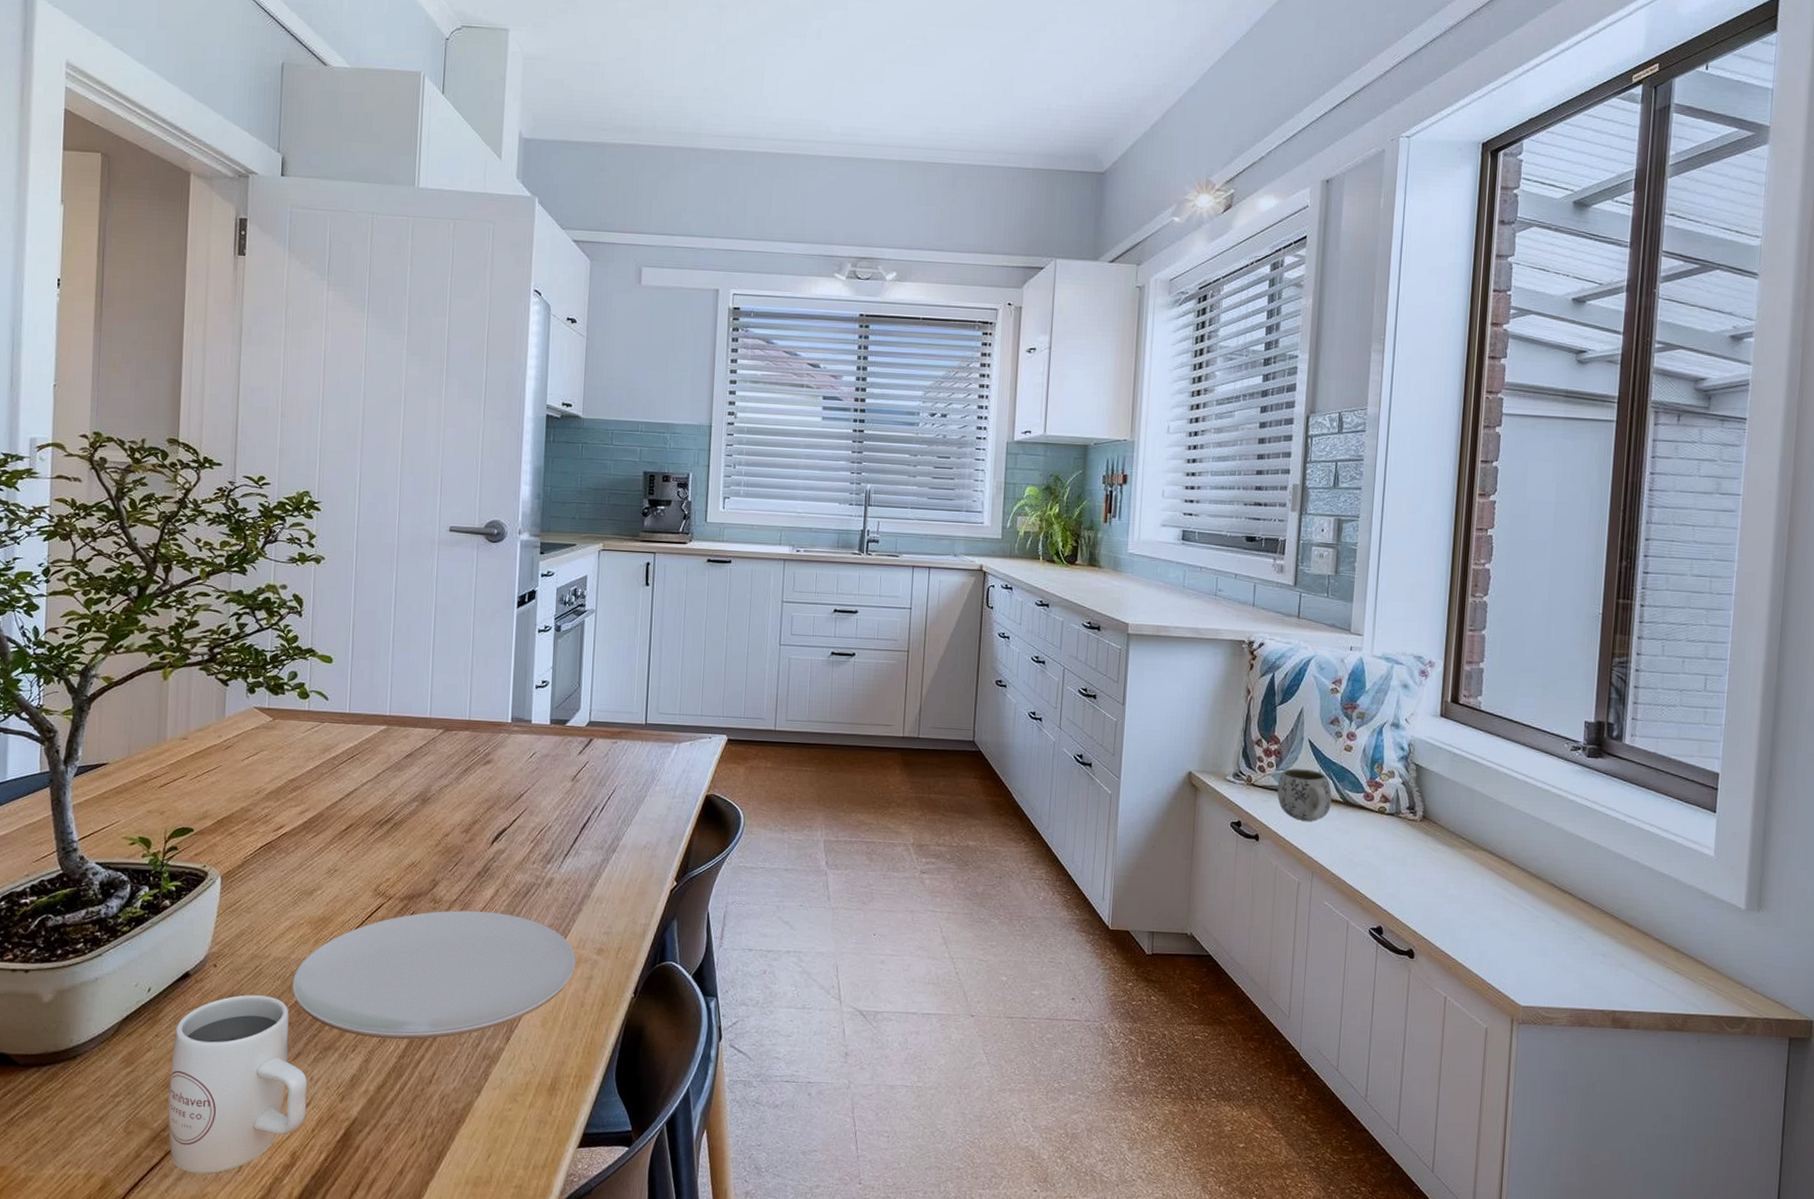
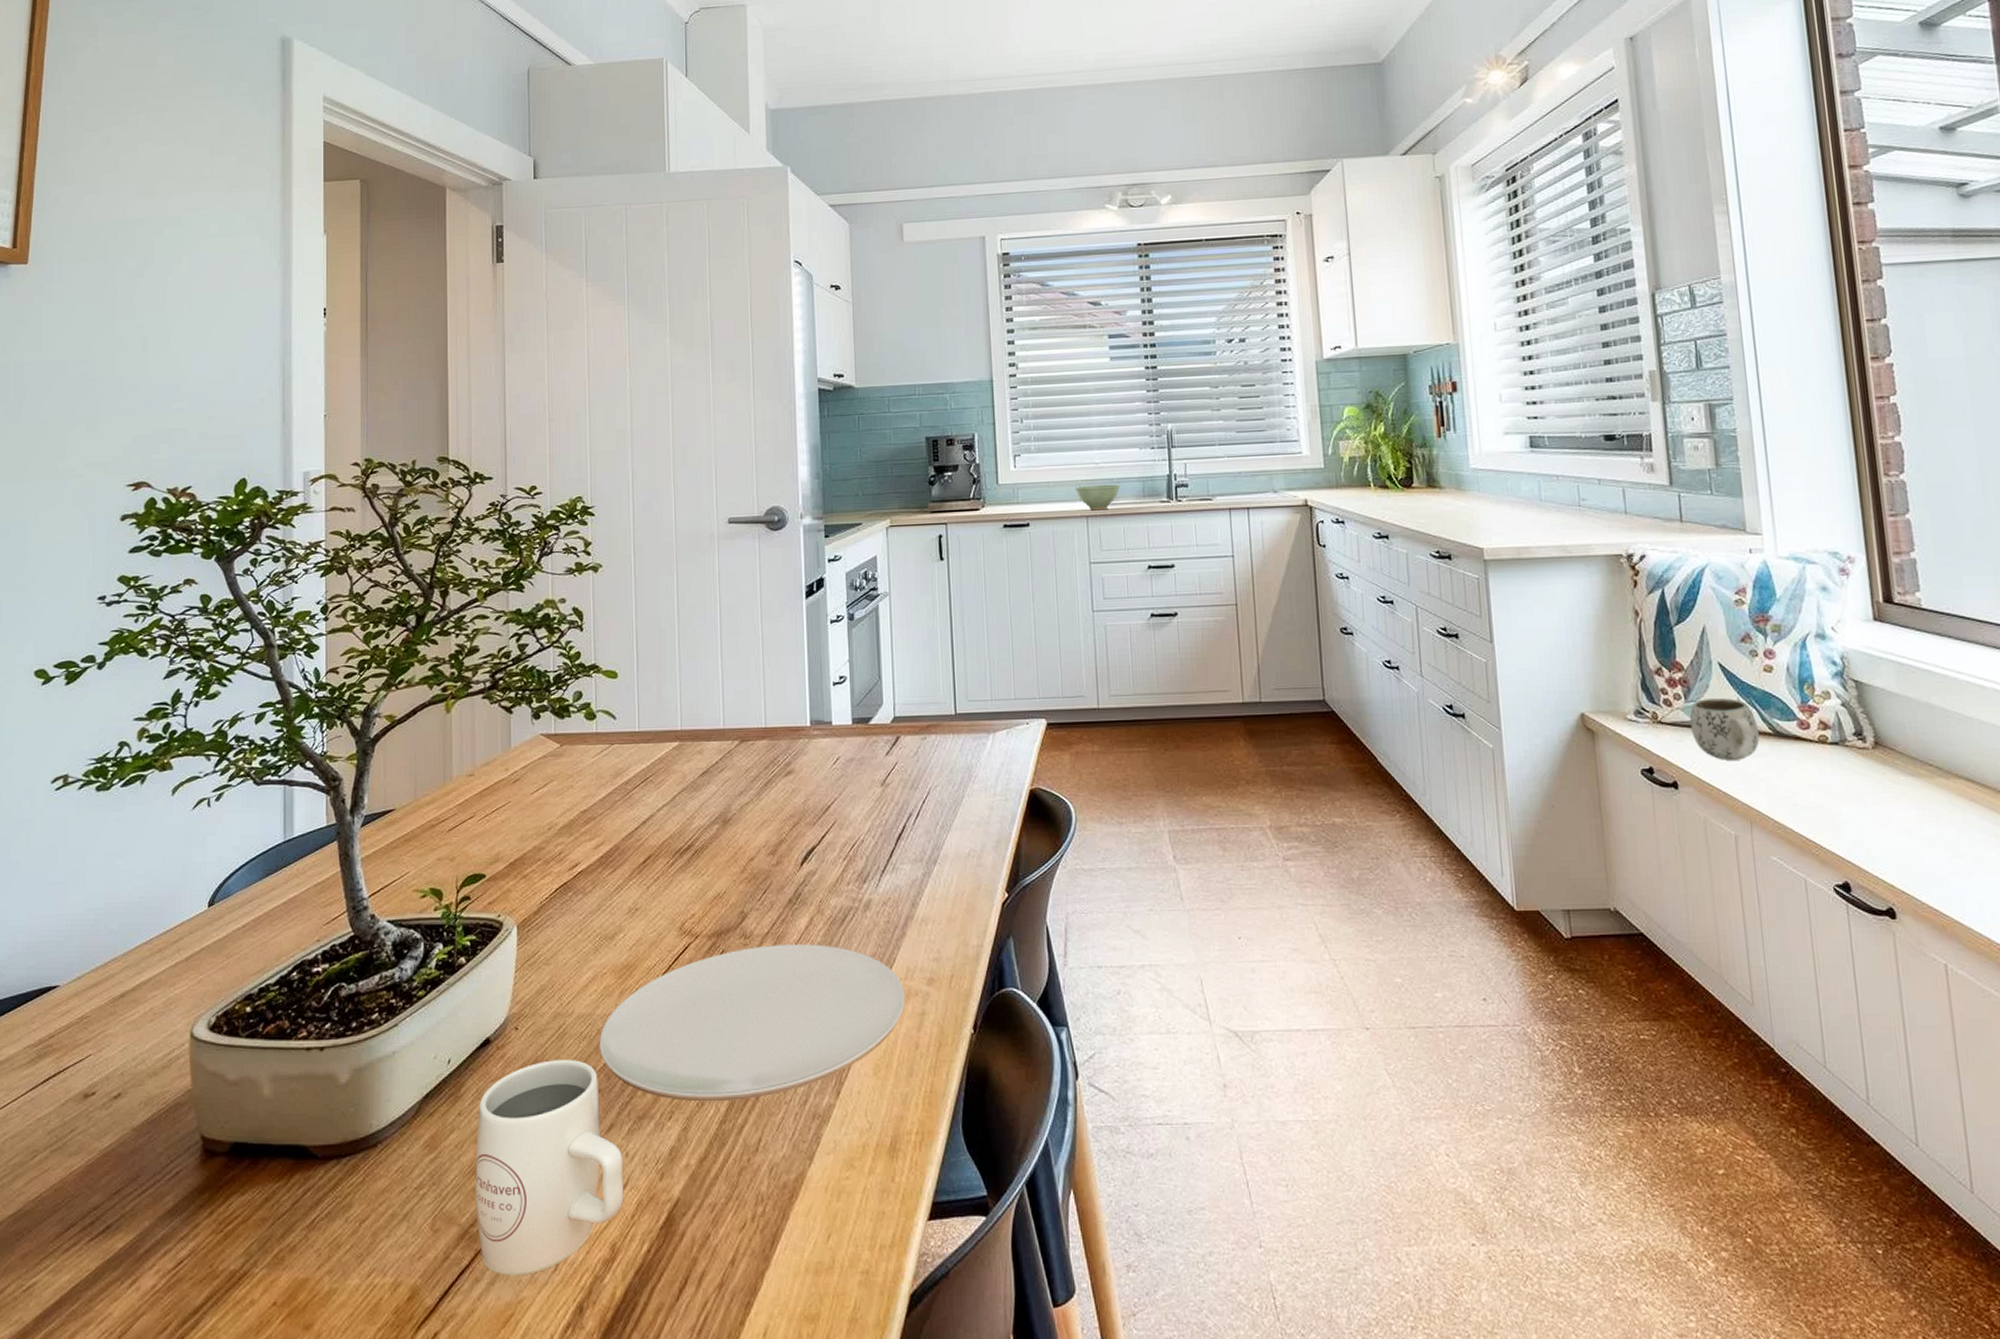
bowl: none [776,531,817,556] -> present [1075,484,1120,511]

